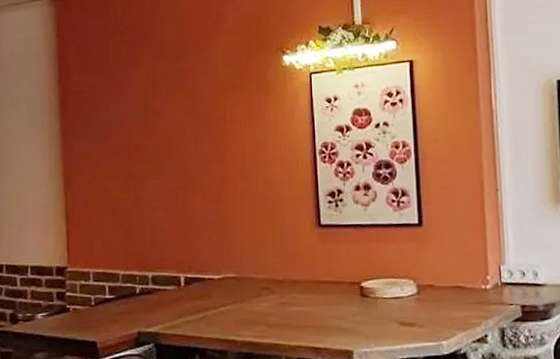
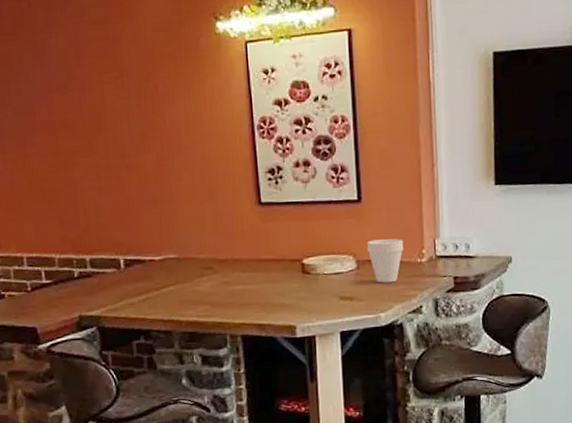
cup: none [428,264,467,310] -> present [367,239,404,283]

